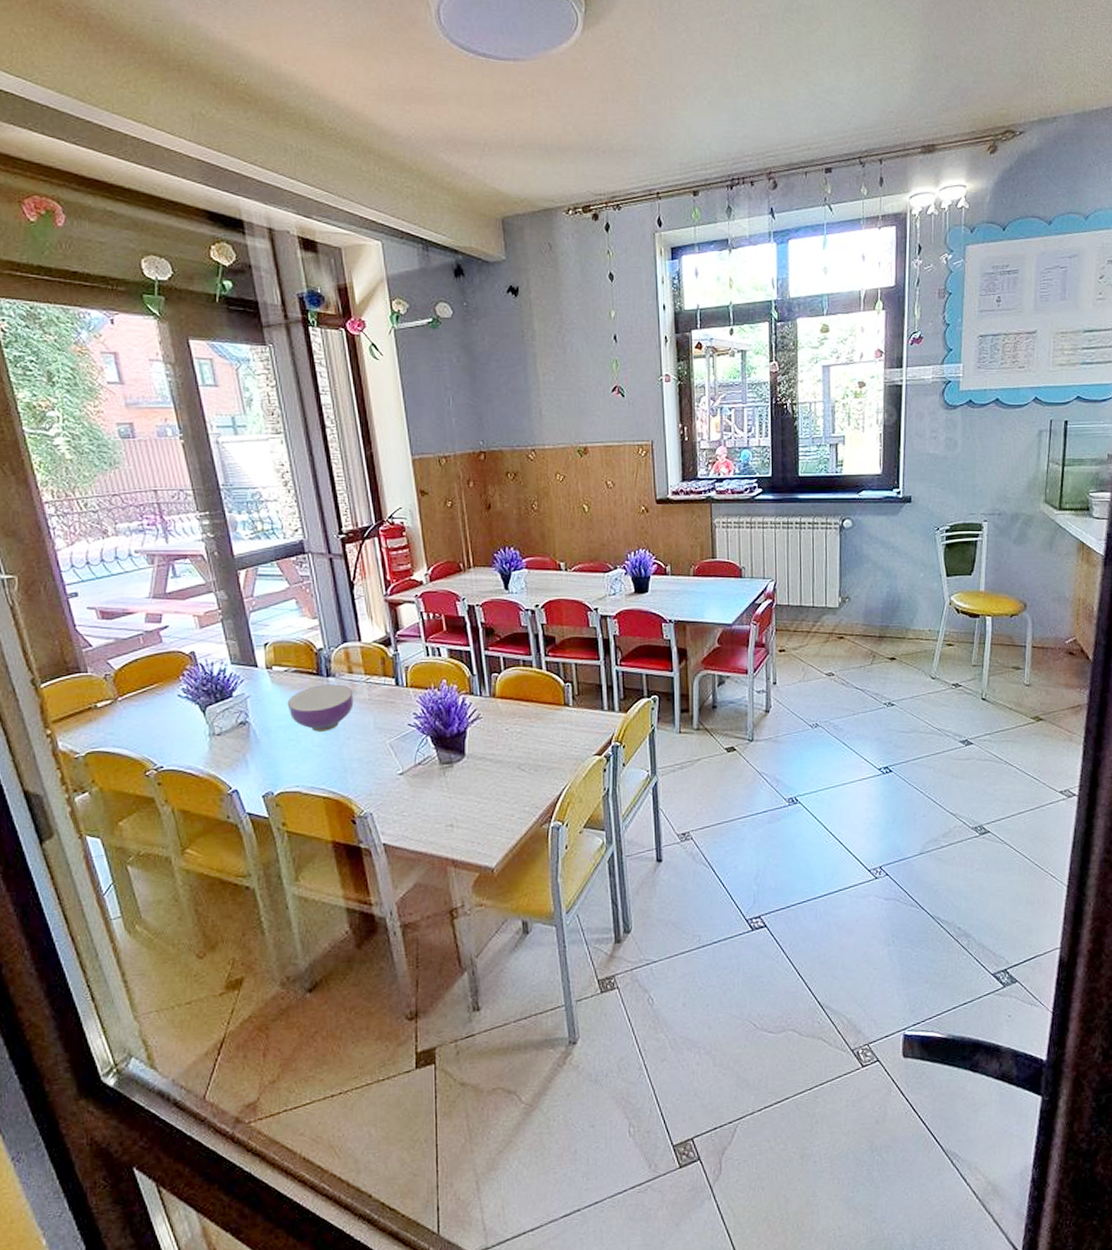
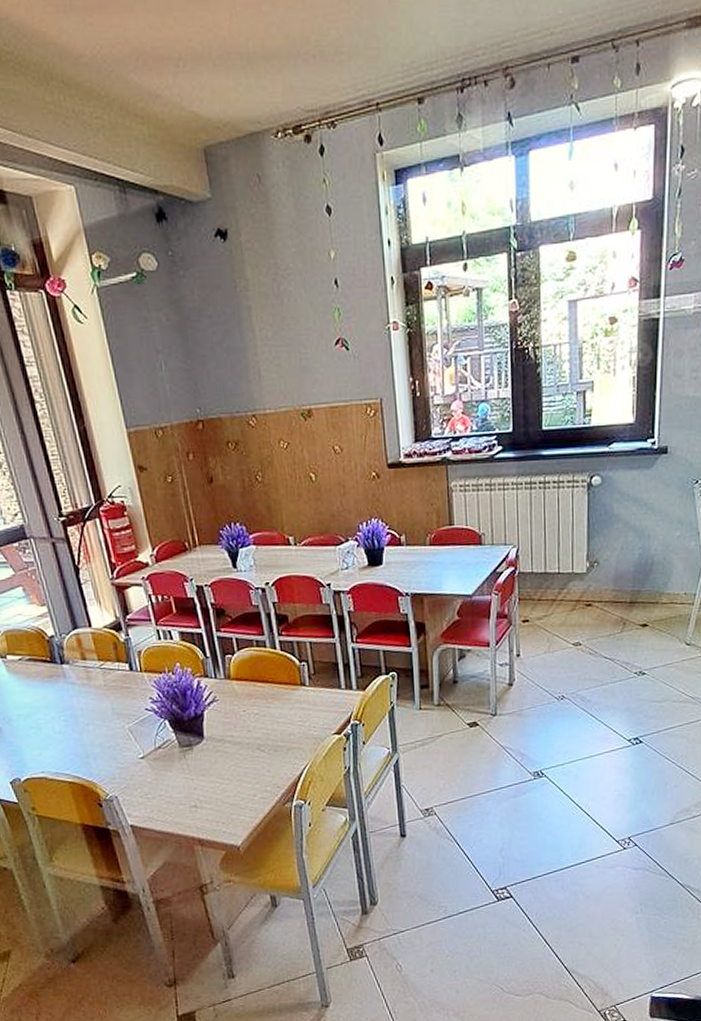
bowl: present [287,684,354,732] -> none [24,671,90,719]

